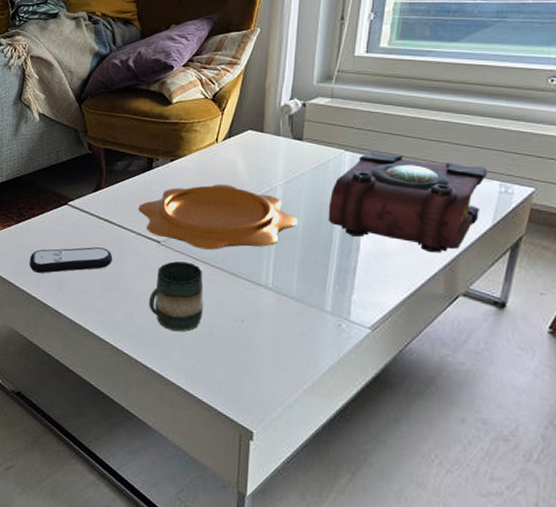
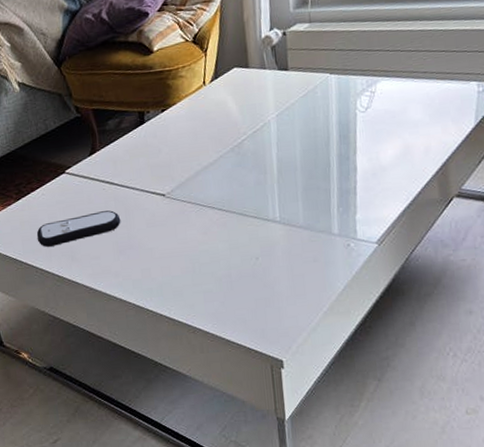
decorative bowl: present [138,183,299,250] -> none [137,126,296,195]
mug: present [149,261,204,332] -> none [163,210,219,280]
book: present [328,150,488,253] -> none [322,69,465,161]

